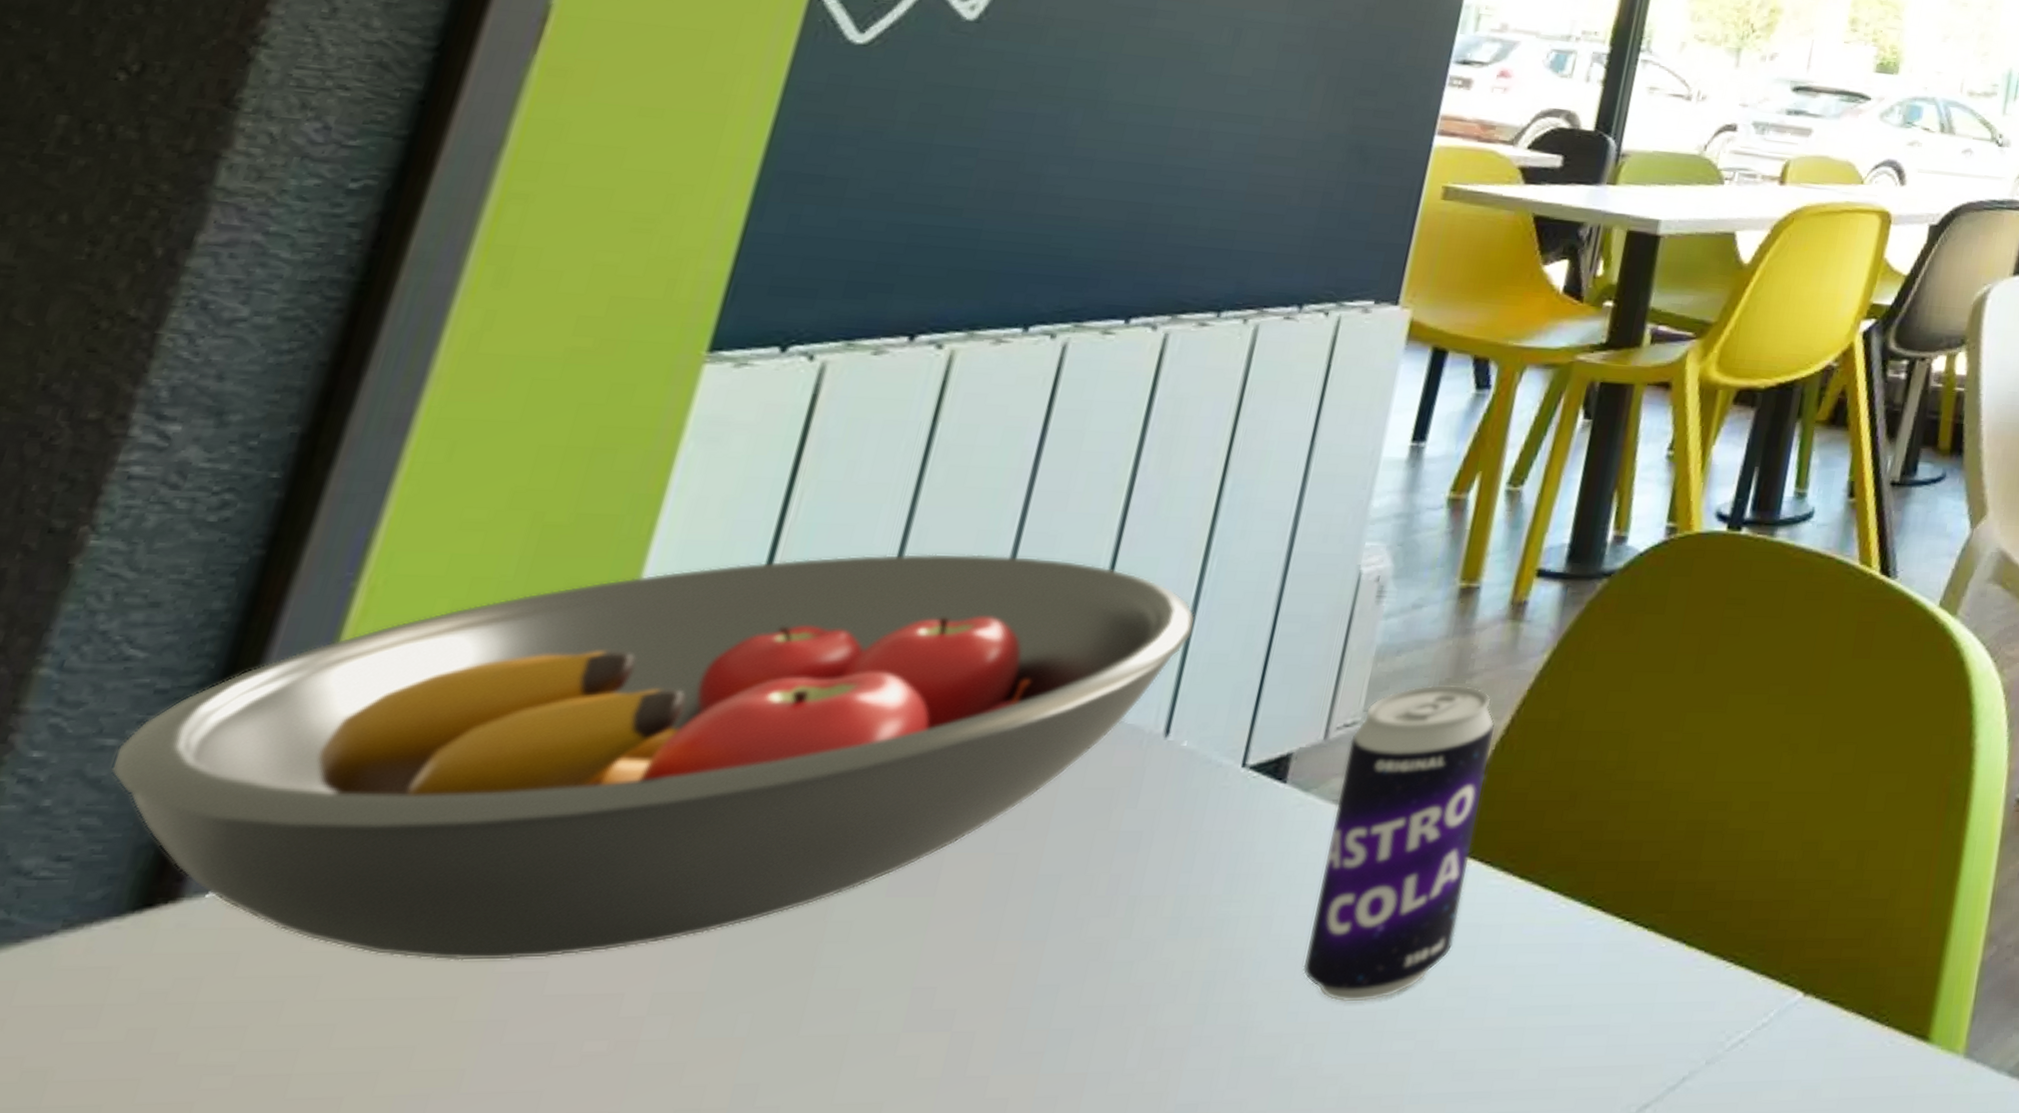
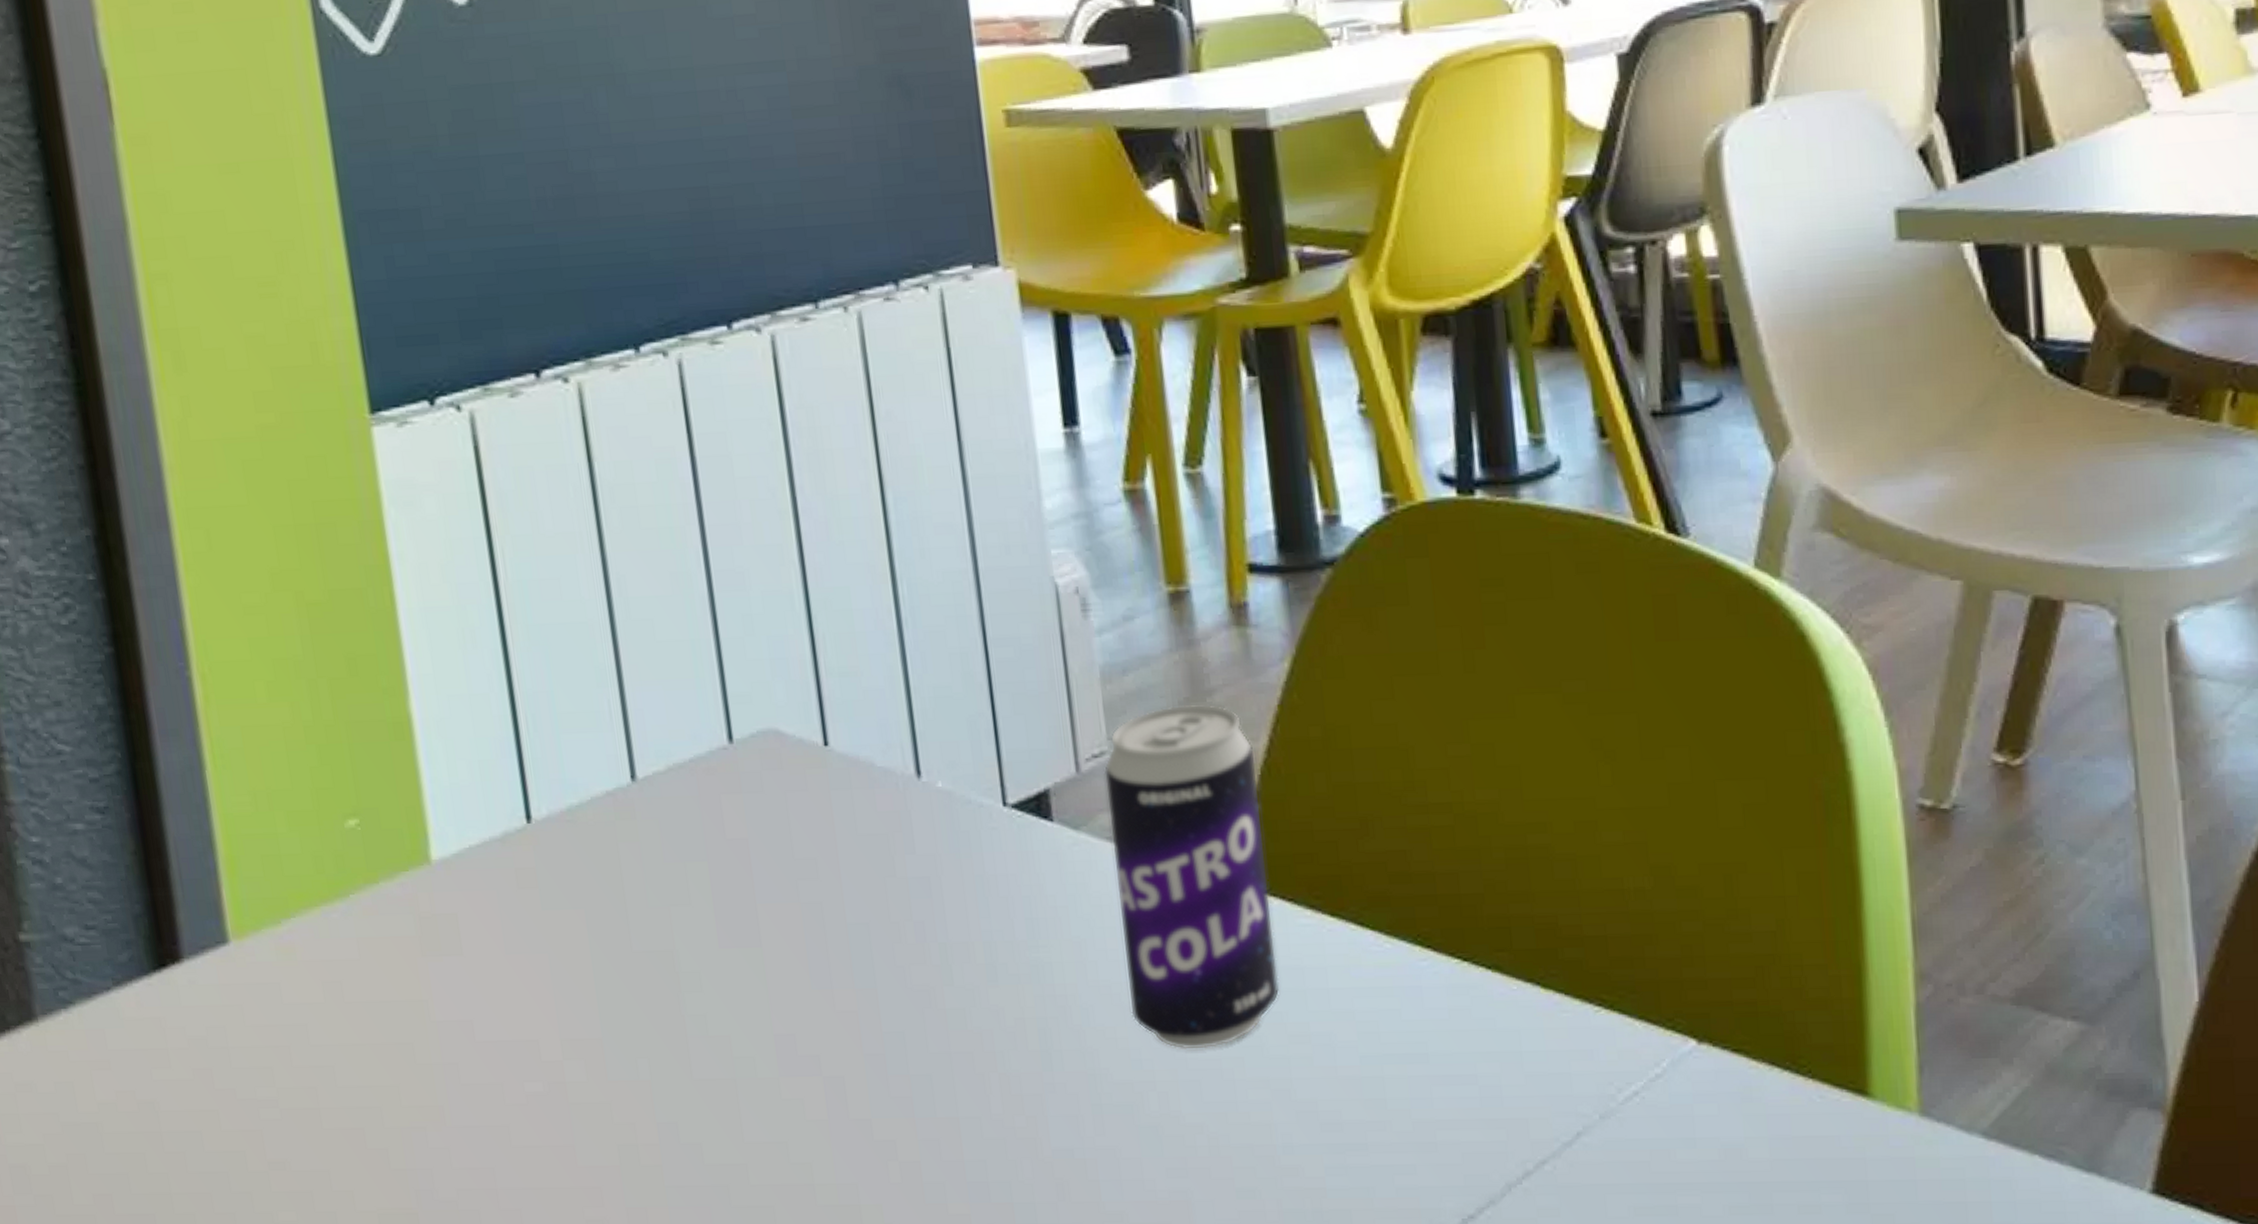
fruit bowl: present [111,553,1196,962] -> none [85,596,909,1012]

